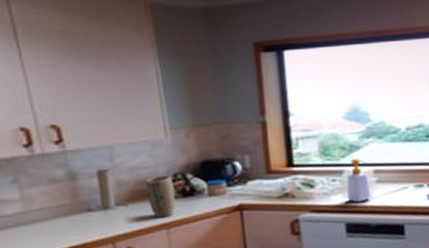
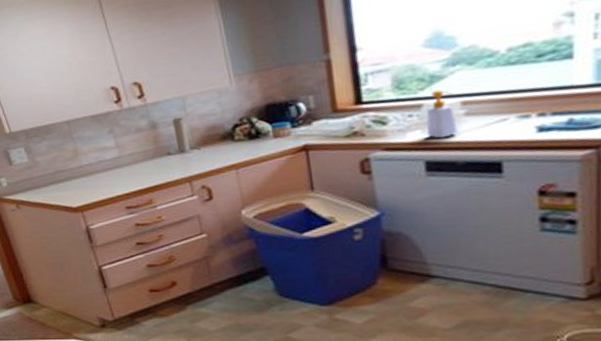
plant pot: present [146,176,175,218] -> none [215,121,243,160]

